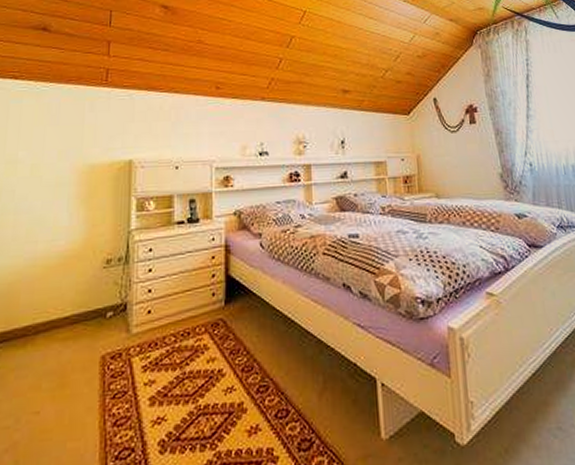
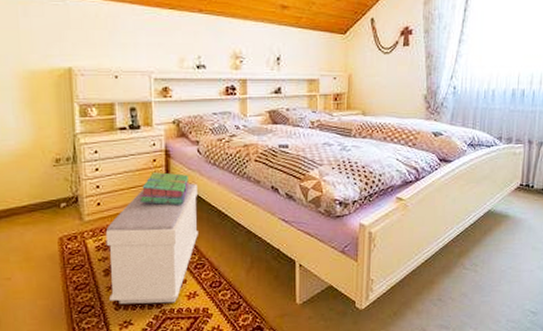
bench: none [154,282,261,446] -> present [105,183,198,305]
stack of books: none [195,271,250,311] -> present [139,172,188,205]

